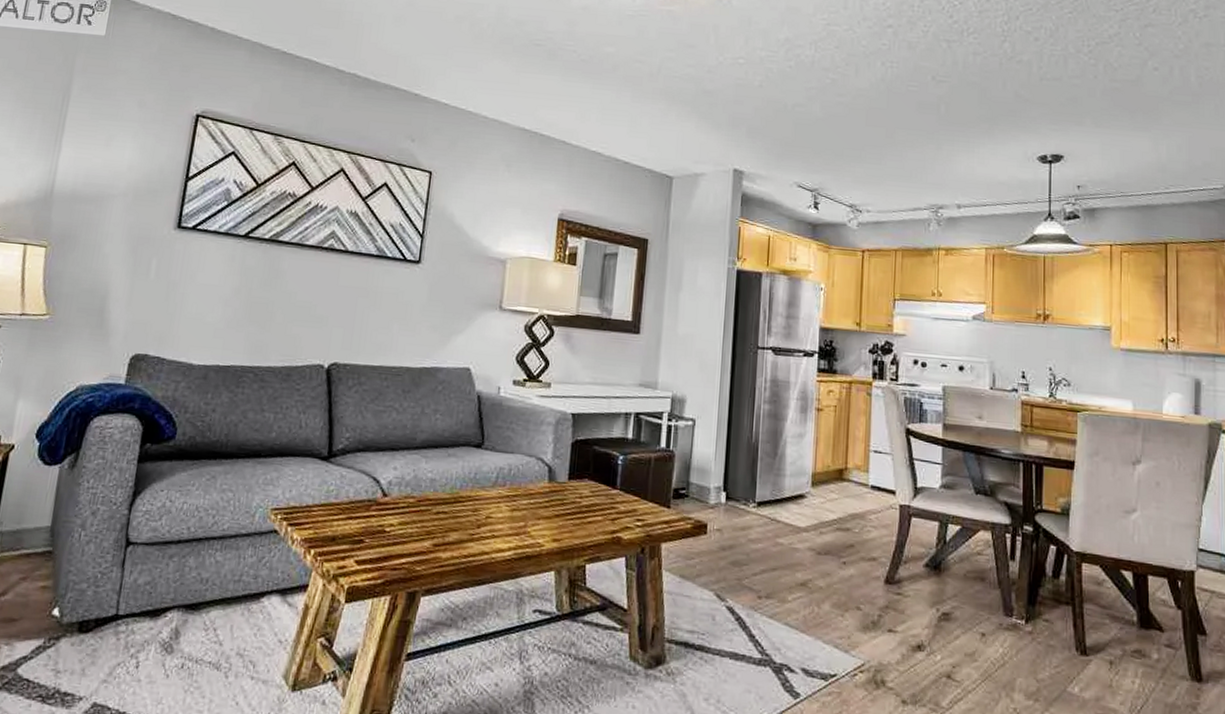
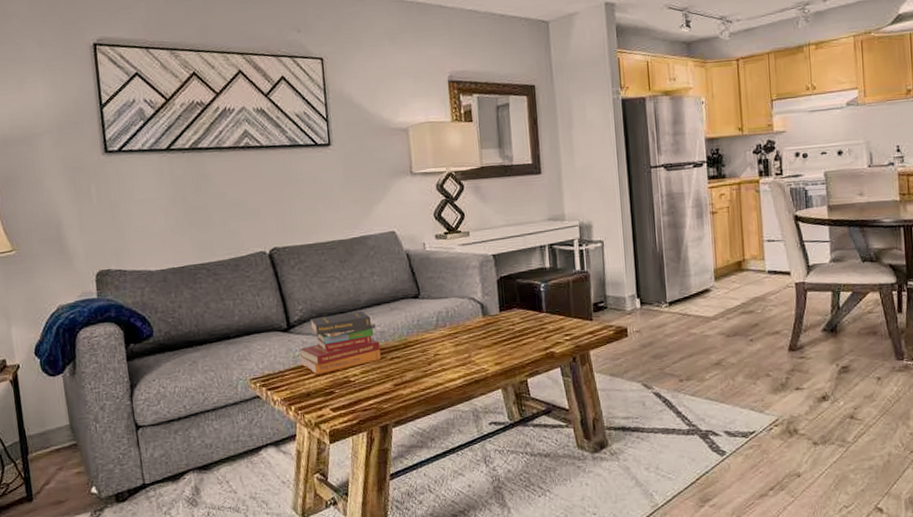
books: none [332,449,427,517] -> present [299,310,381,375]

